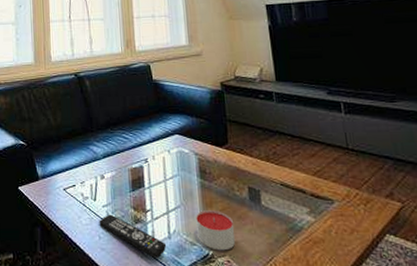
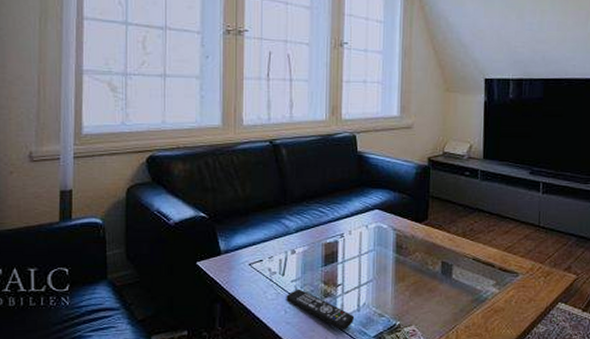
candle: present [196,210,236,251] -> none [387,284,424,321]

